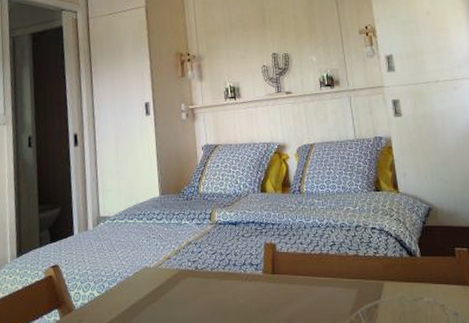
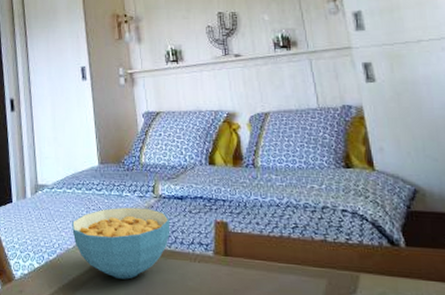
cereal bowl: none [132,234,225,302] -> present [72,207,171,280]

